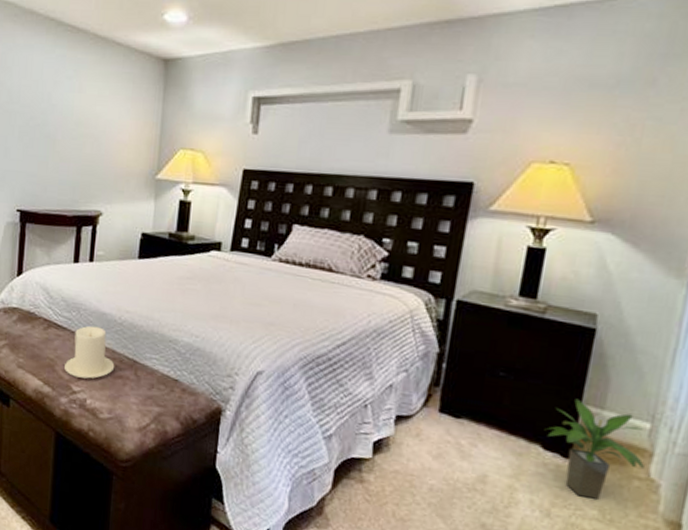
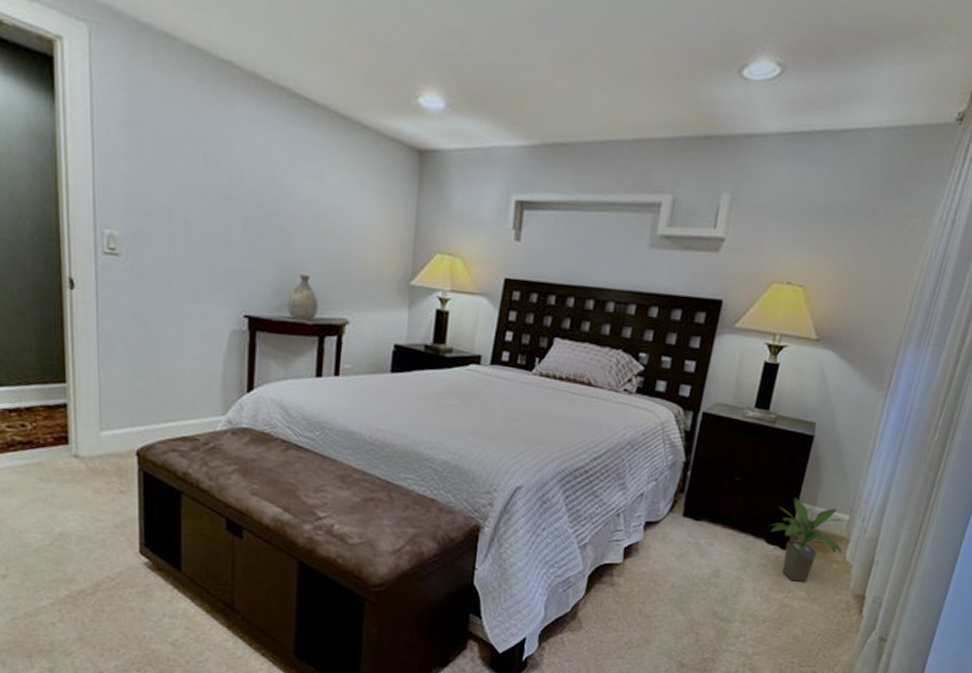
vase: none [51,173,78,215] -> present [287,274,319,322]
candle: present [65,326,115,379] -> none [308,446,366,503]

